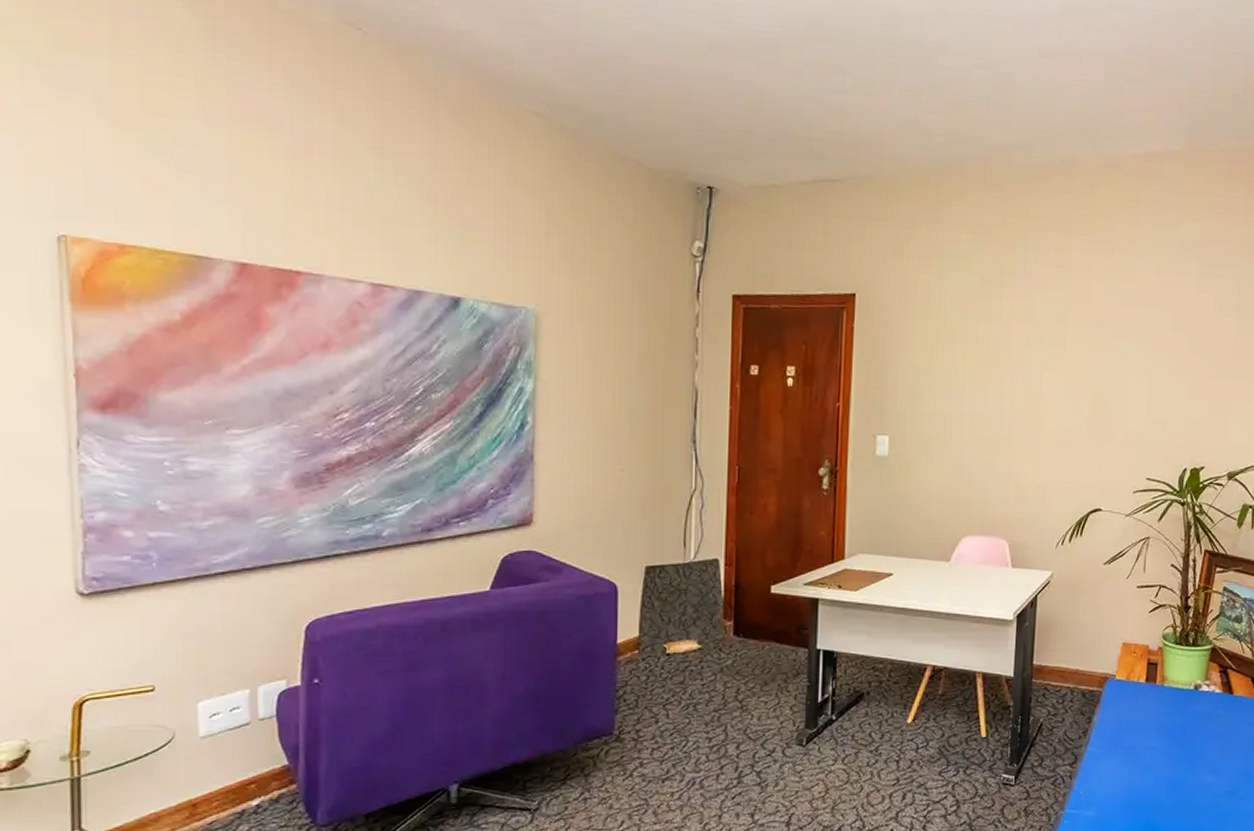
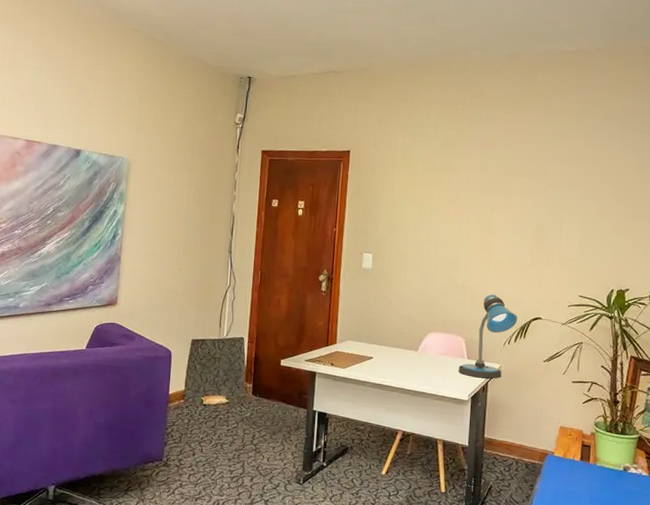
desk lamp: none [1001,482,1074,591] -> present [459,294,518,379]

